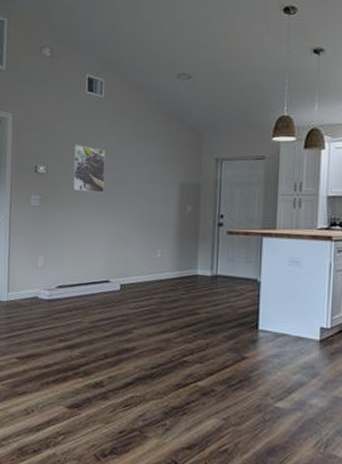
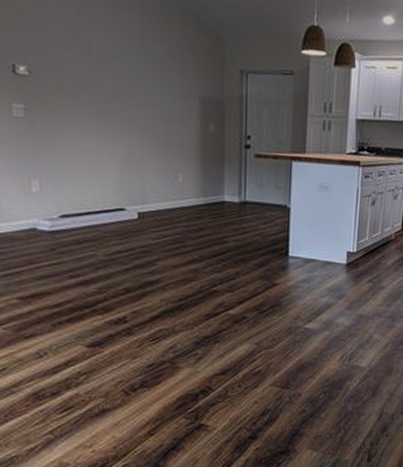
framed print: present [71,145,106,193] -> none [62,40,109,104]

